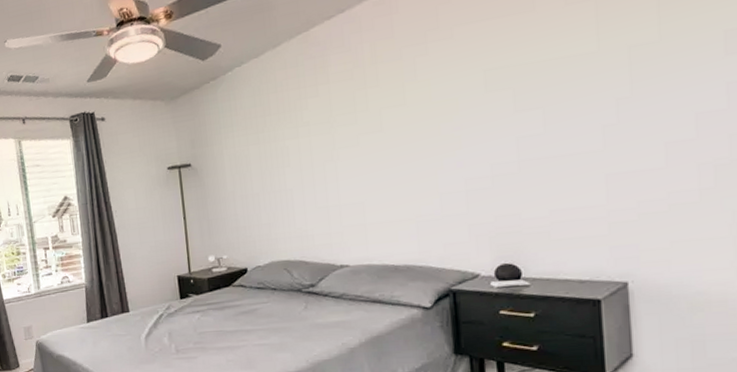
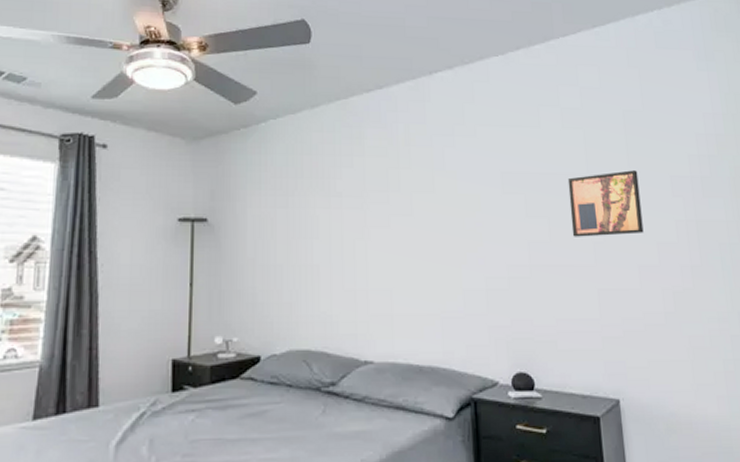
wall art: none [570,33,676,124] -> present [567,170,644,237]

